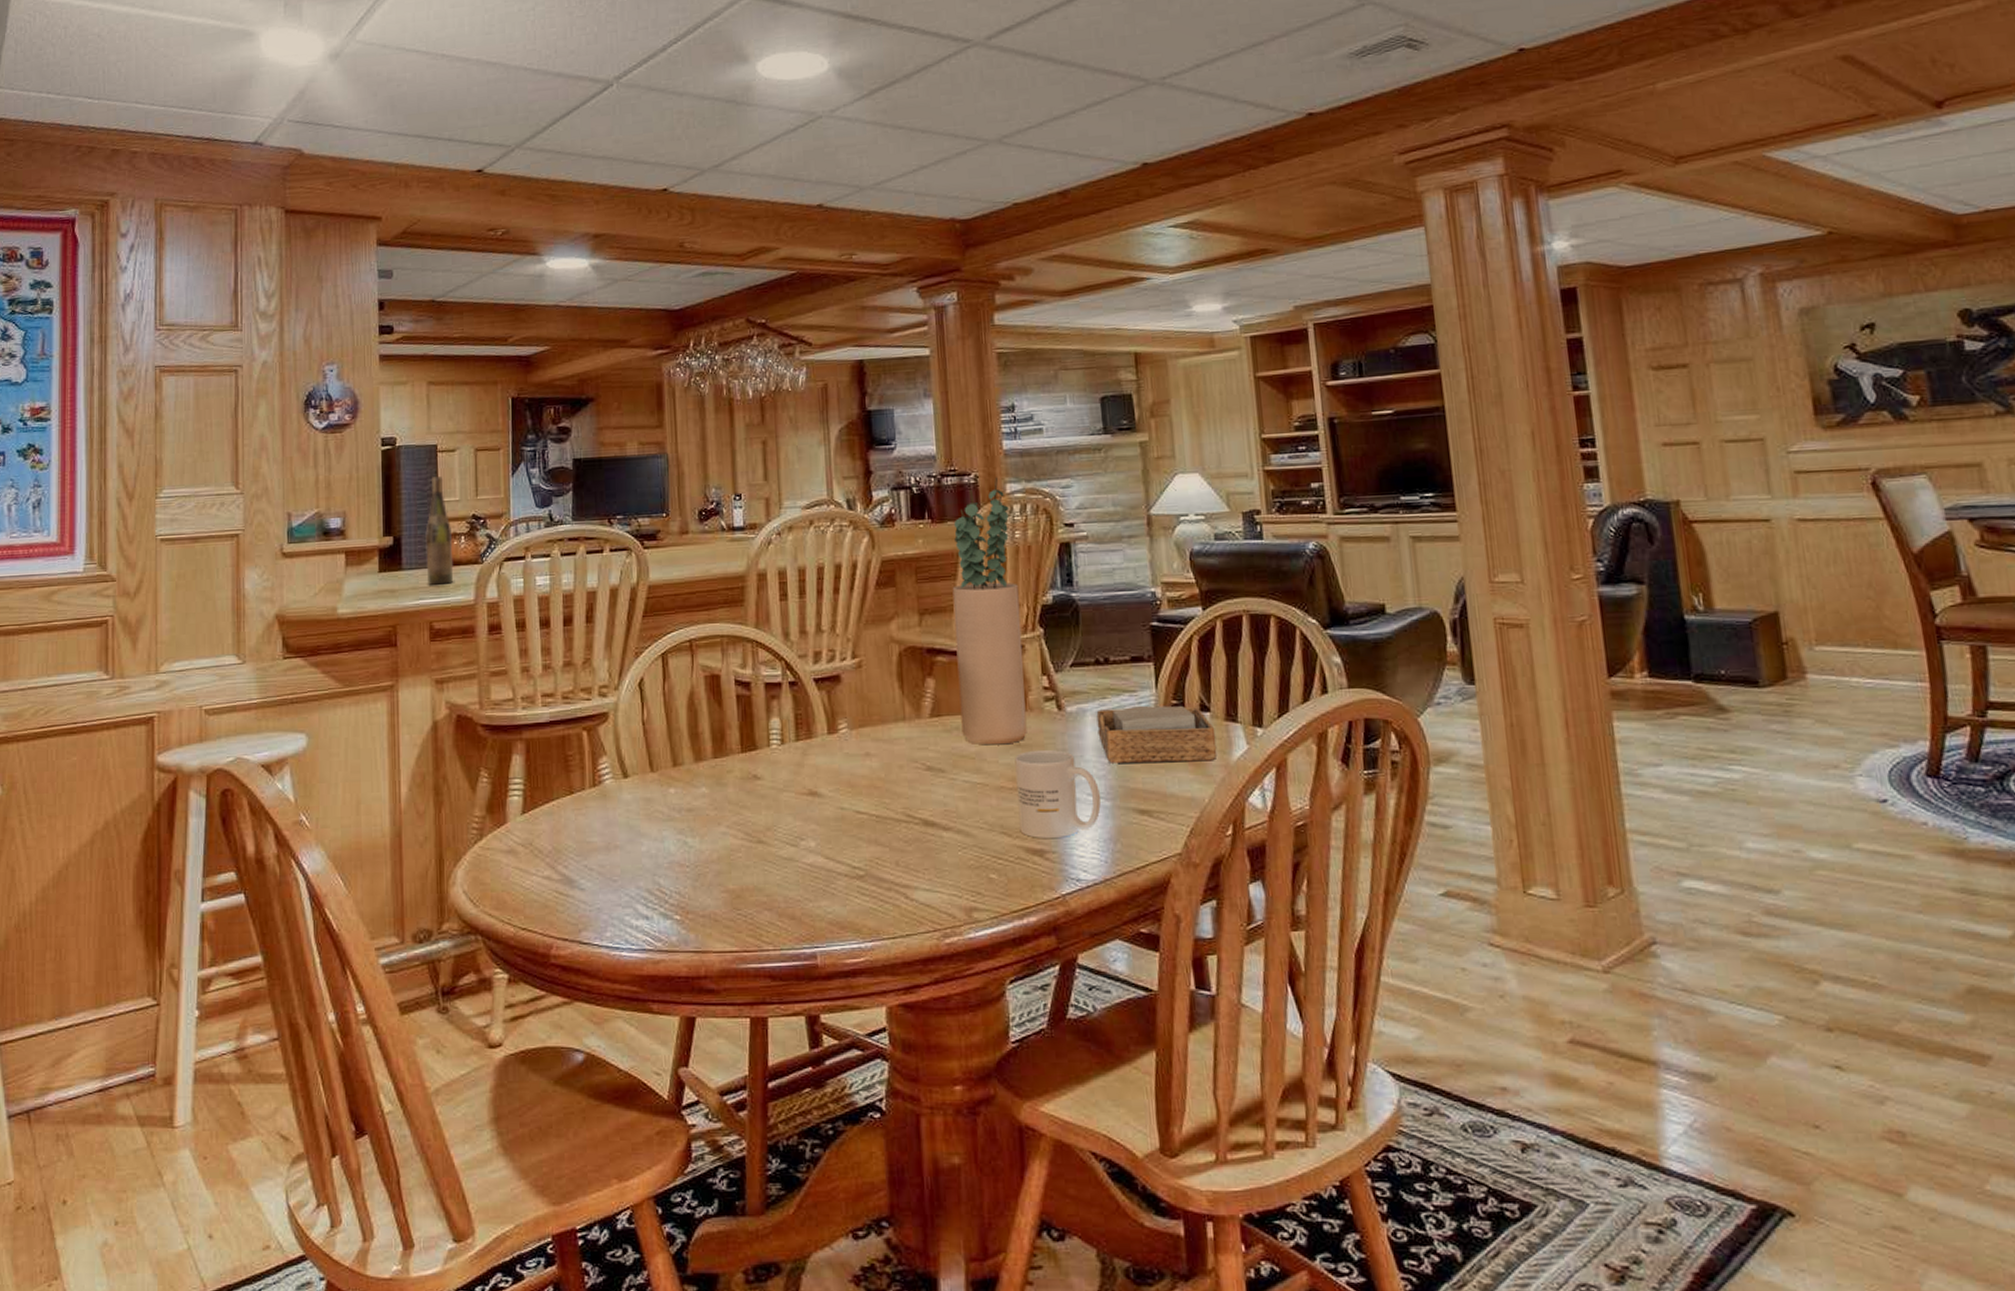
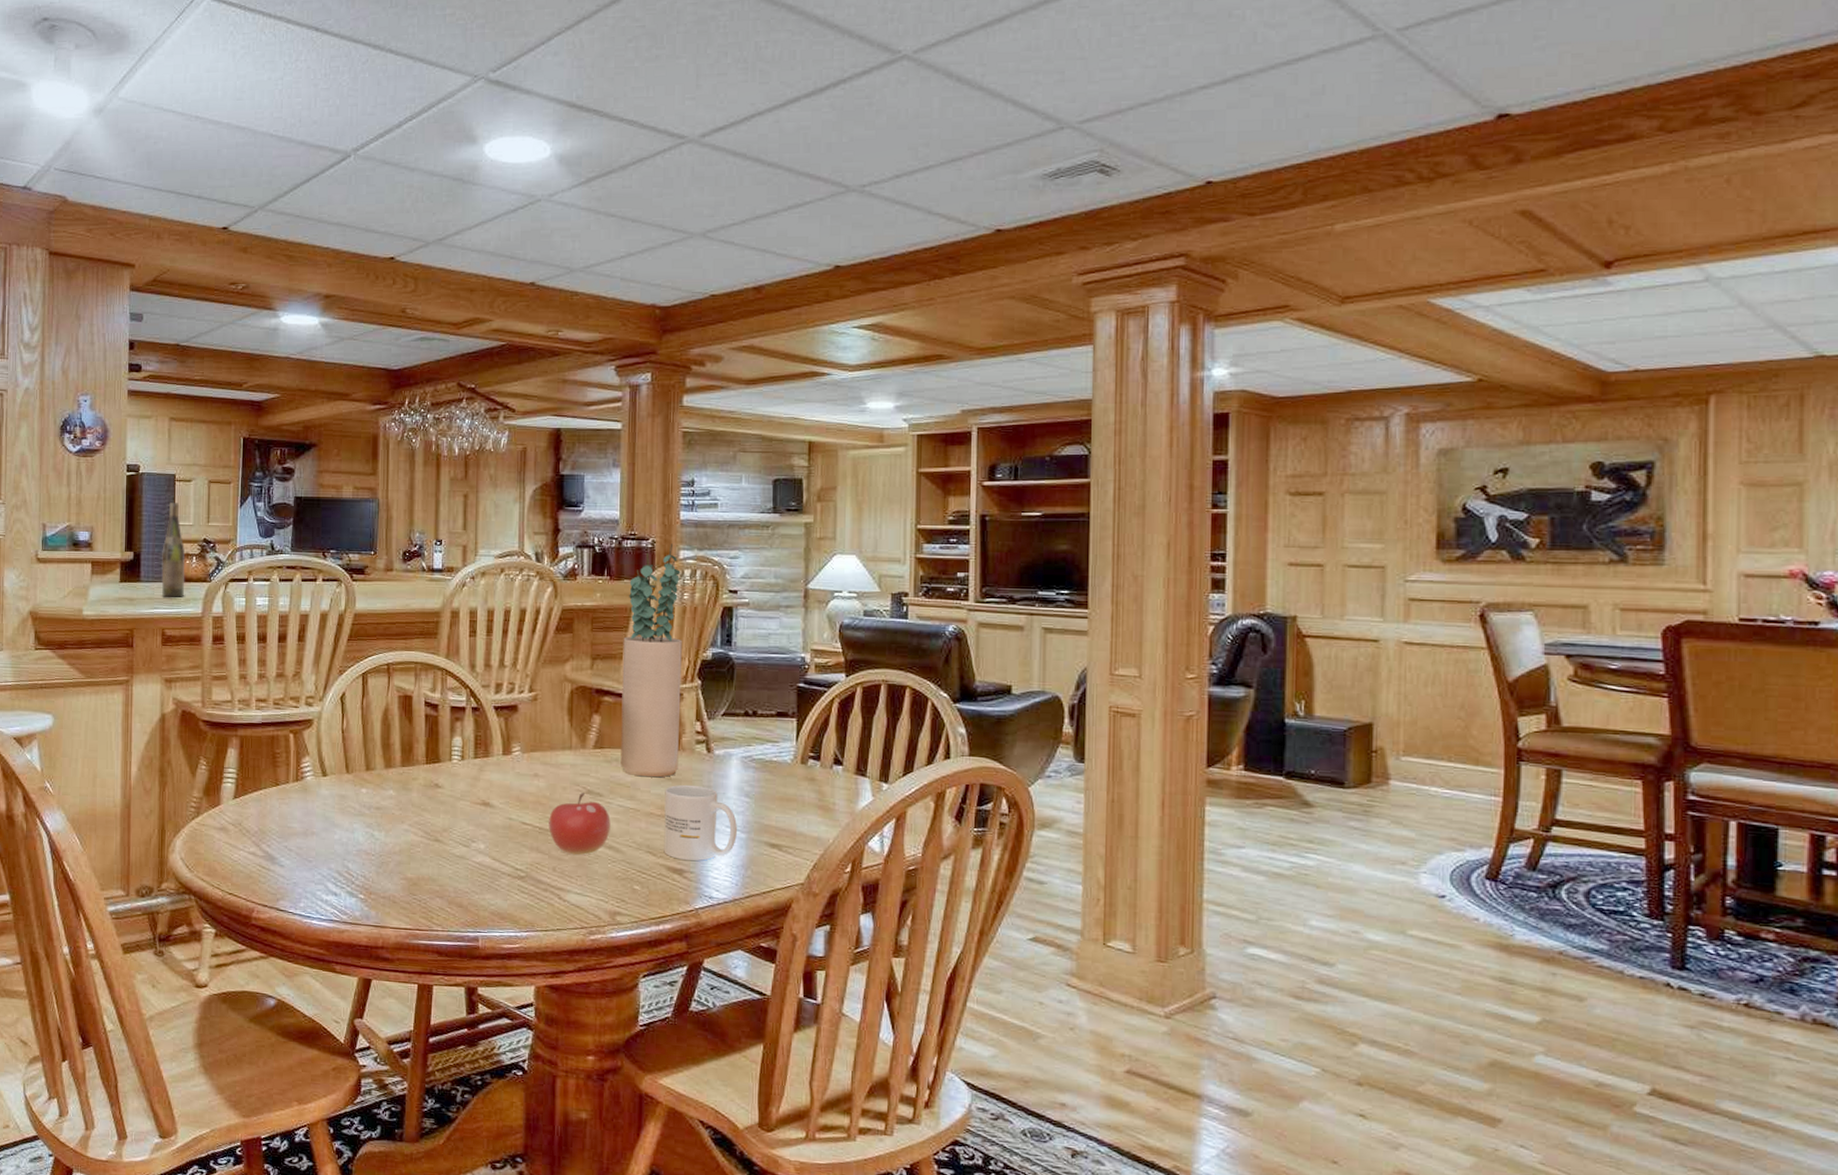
fruit: none [886,770,957,845] -> present [549,793,611,856]
napkin holder: present [1096,705,1217,763] -> none [740,755,845,808]

